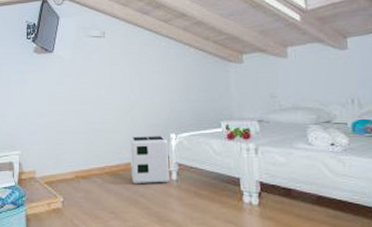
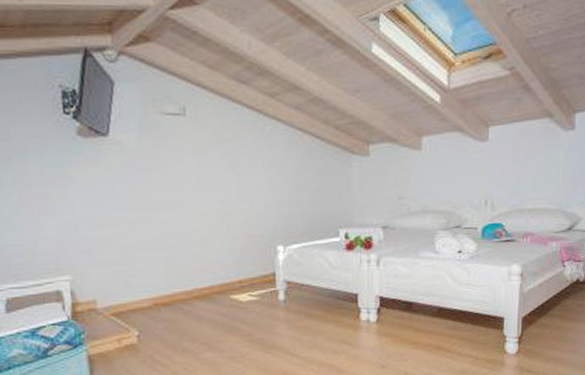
air purifier: present [129,136,170,183] -> none [224,249,277,308]

